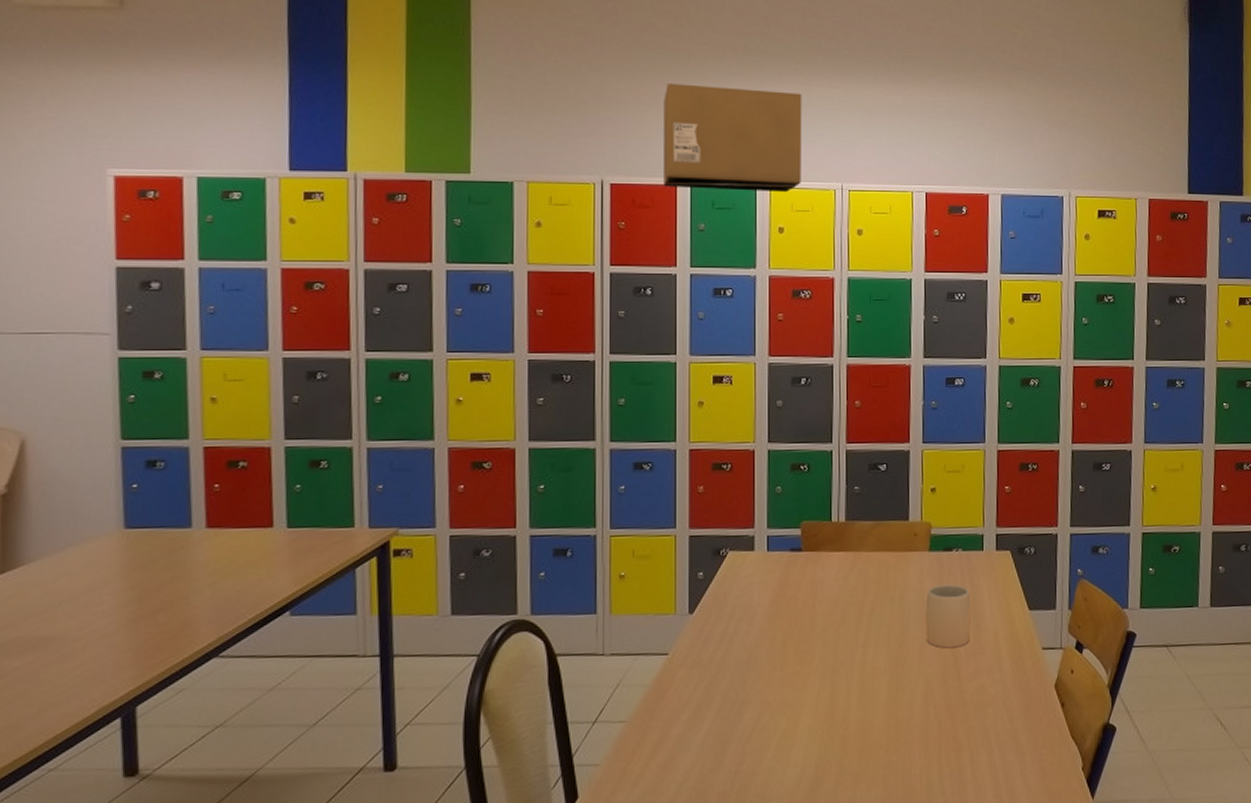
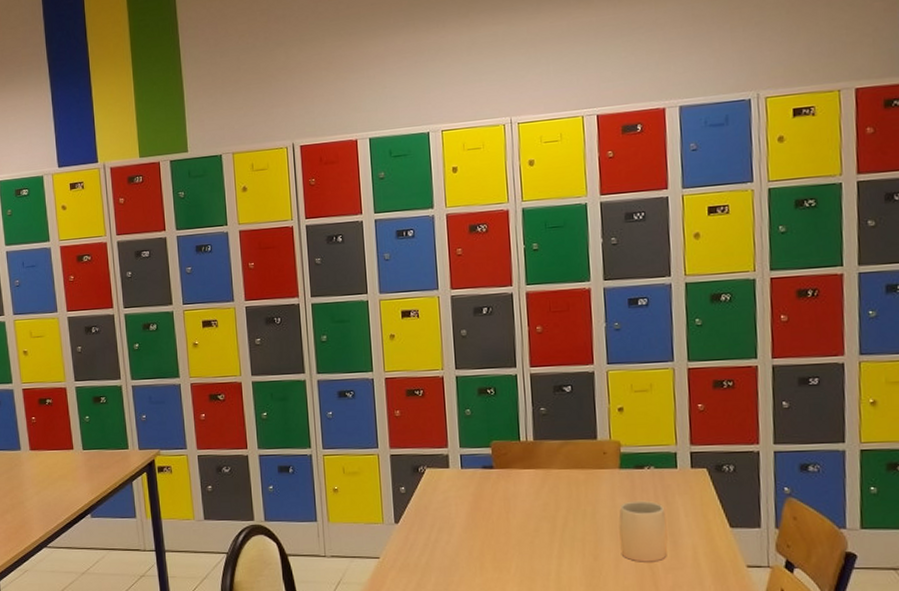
box: present [663,83,802,192] -> none [340,35,471,143]

